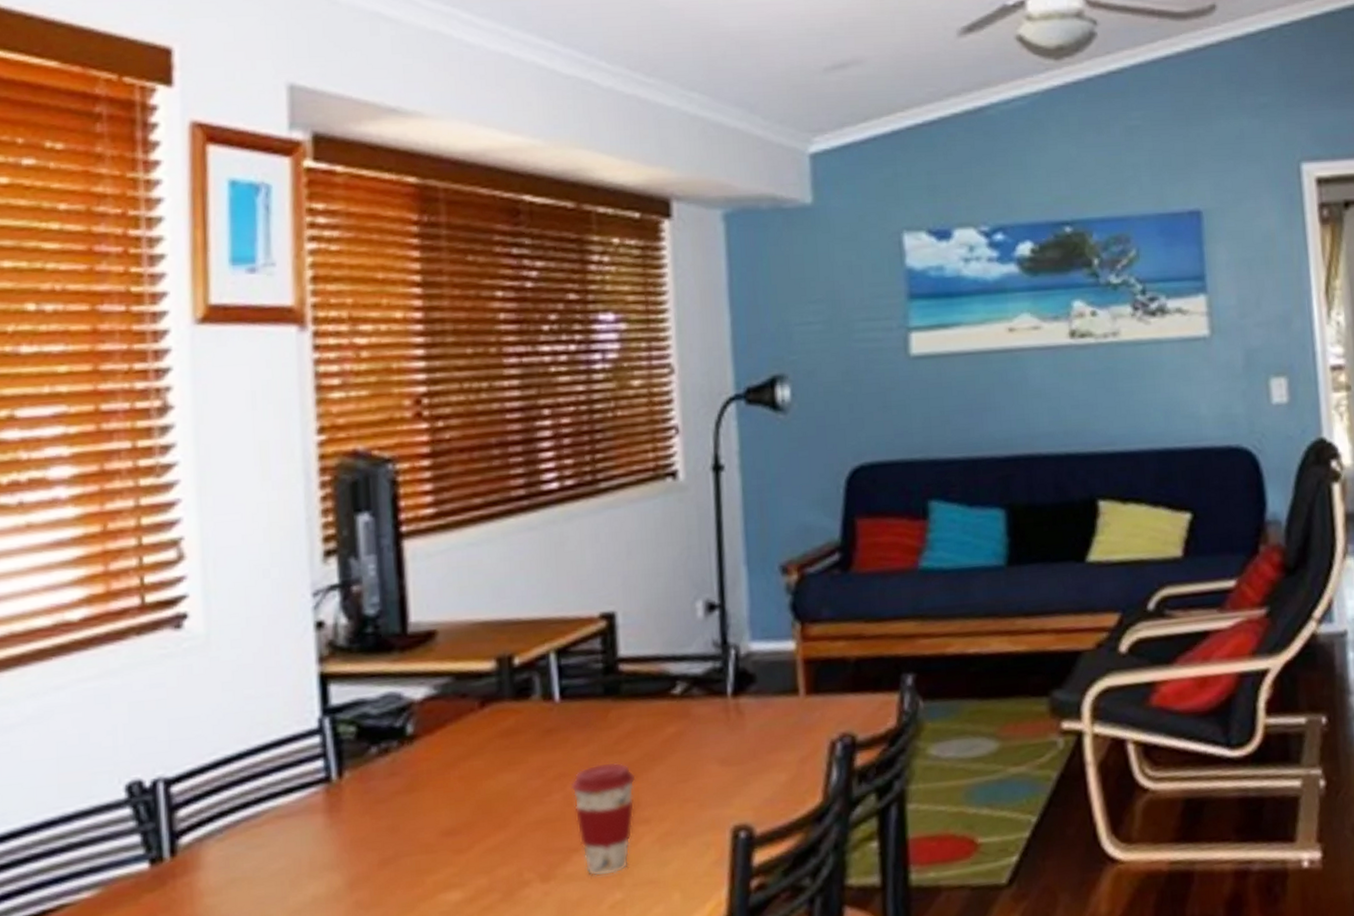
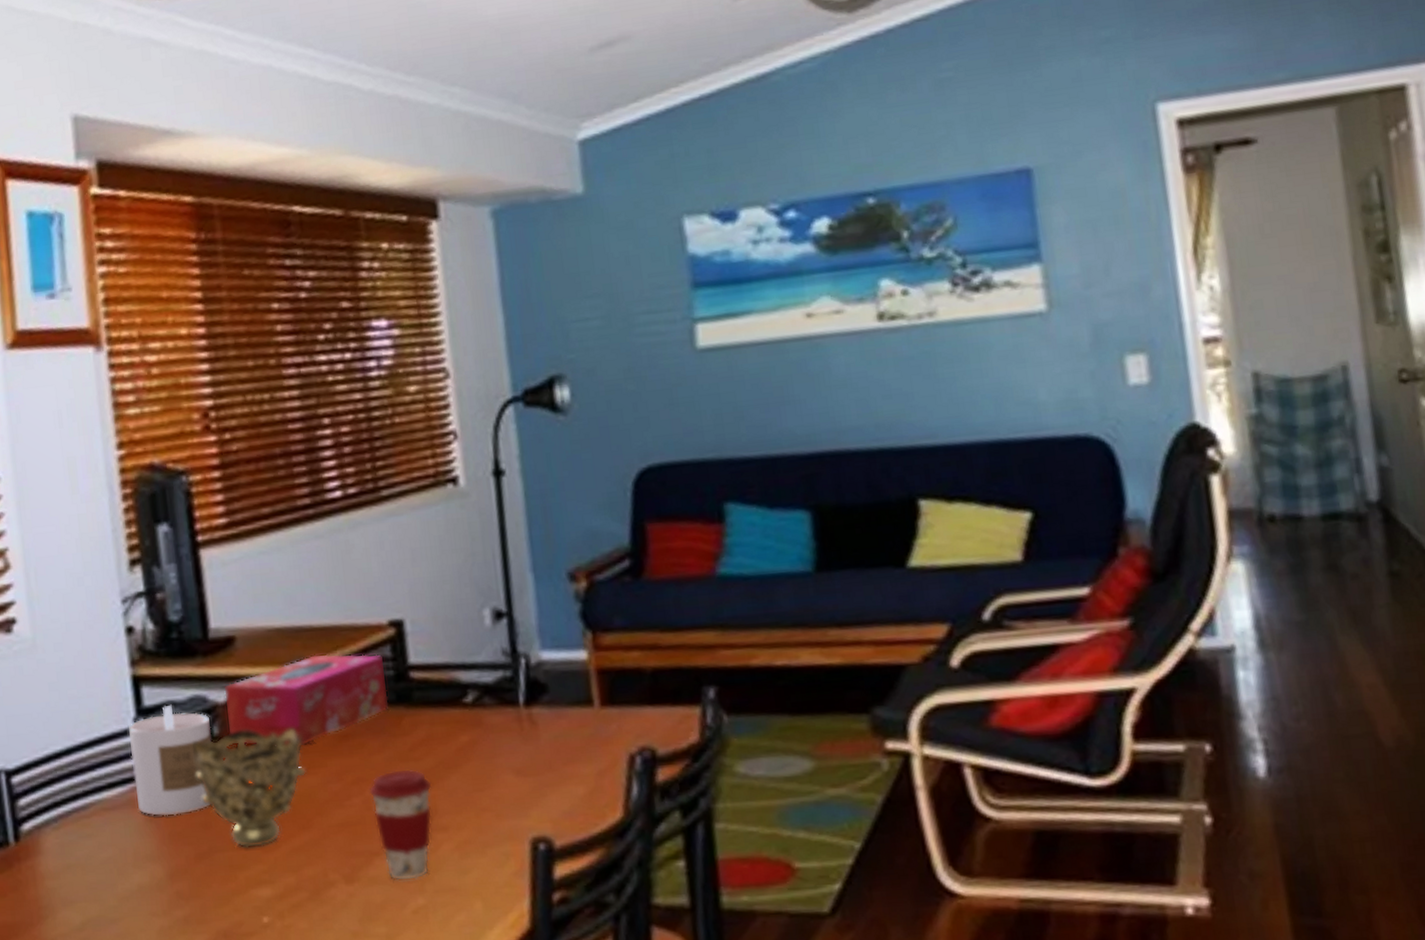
candle: none [311,702,406,822] -> present [128,704,213,816]
decorative bowl: none [383,724,506,851] -> present [192,728,306,849]
tissue box: none [421,647,596,744] -> present [224,654,389,748]

